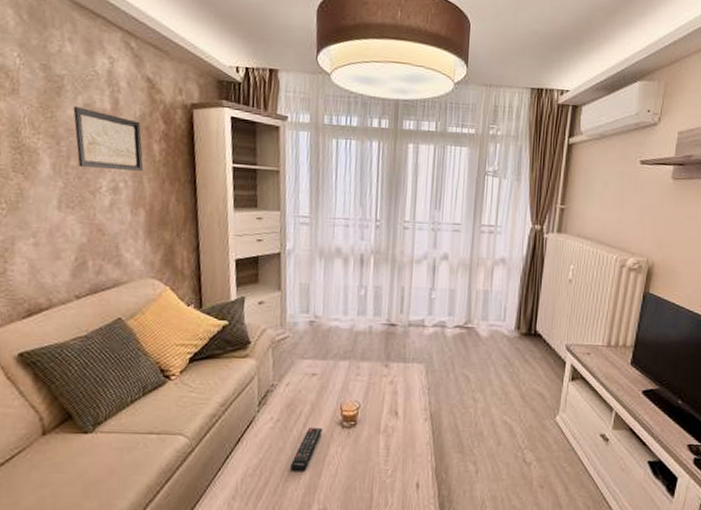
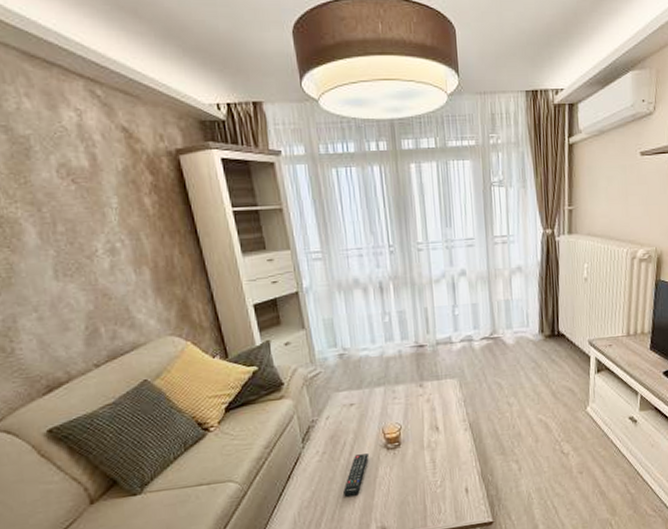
wall art: present [73,107,144,171] -> none [48,168,139,233]

